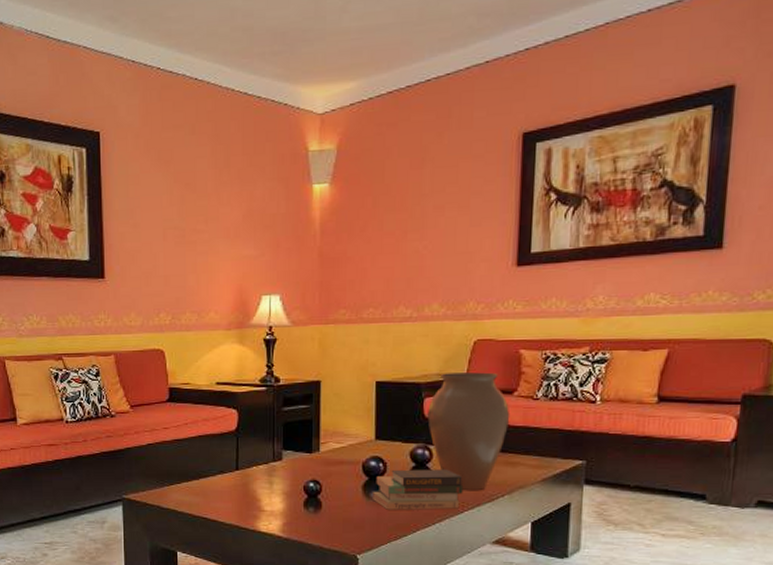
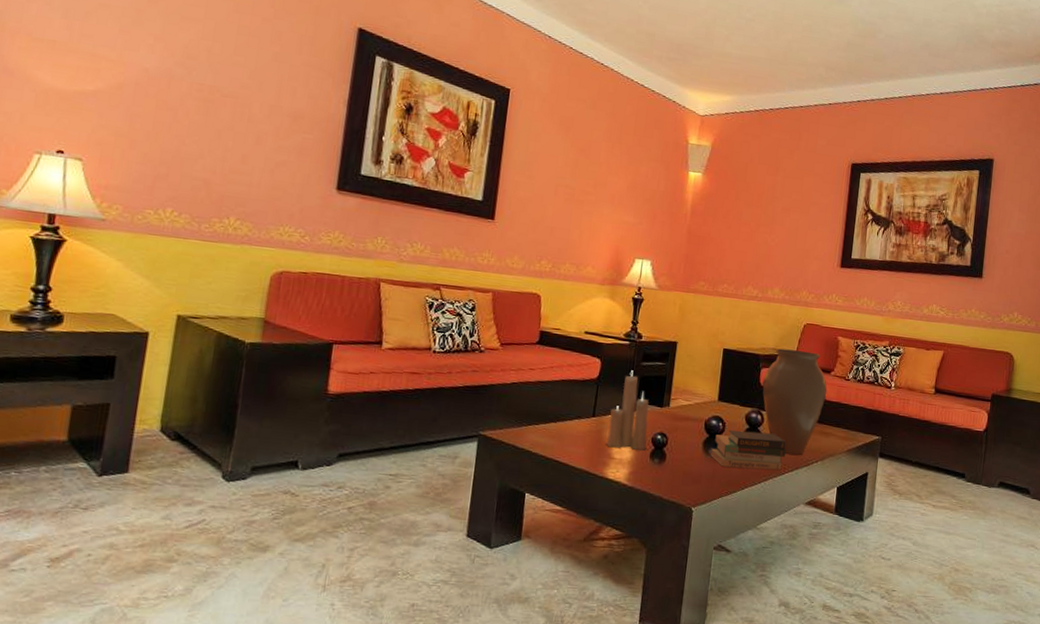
candle: none [254,417,299,501] -> present [605,370,650,451]

